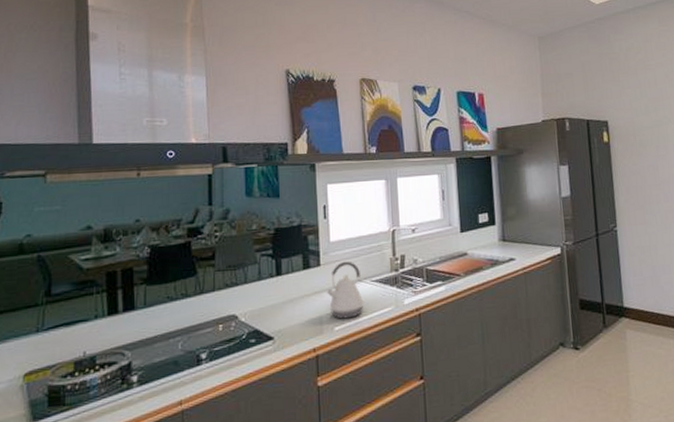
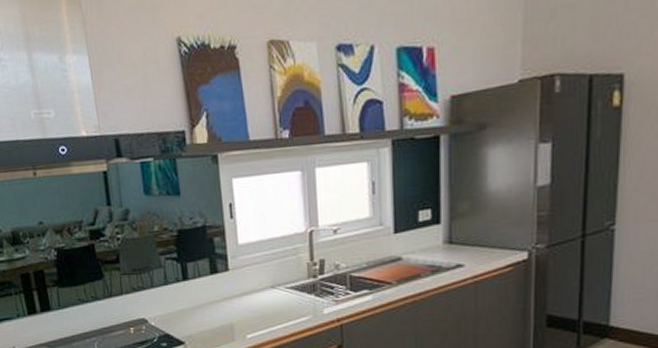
kettle: present [326,261,364,319] -> none [236,265,278,327]

